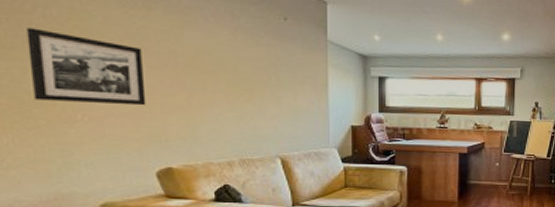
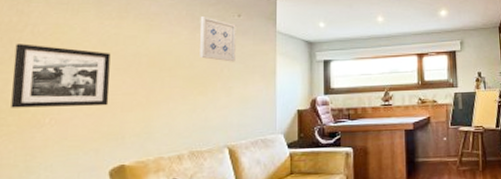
wall art: none [241,15,284,70] -> present [199,15,236,62]

